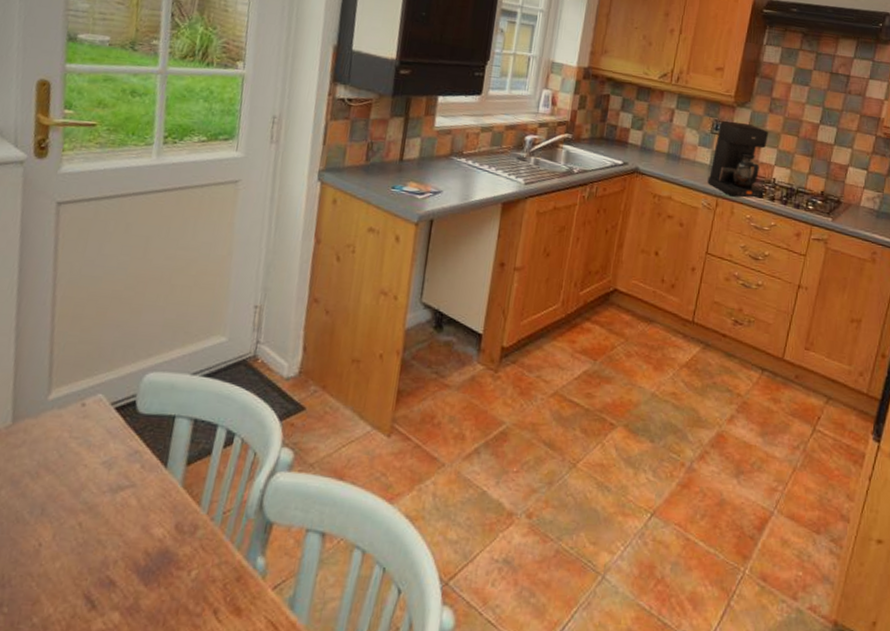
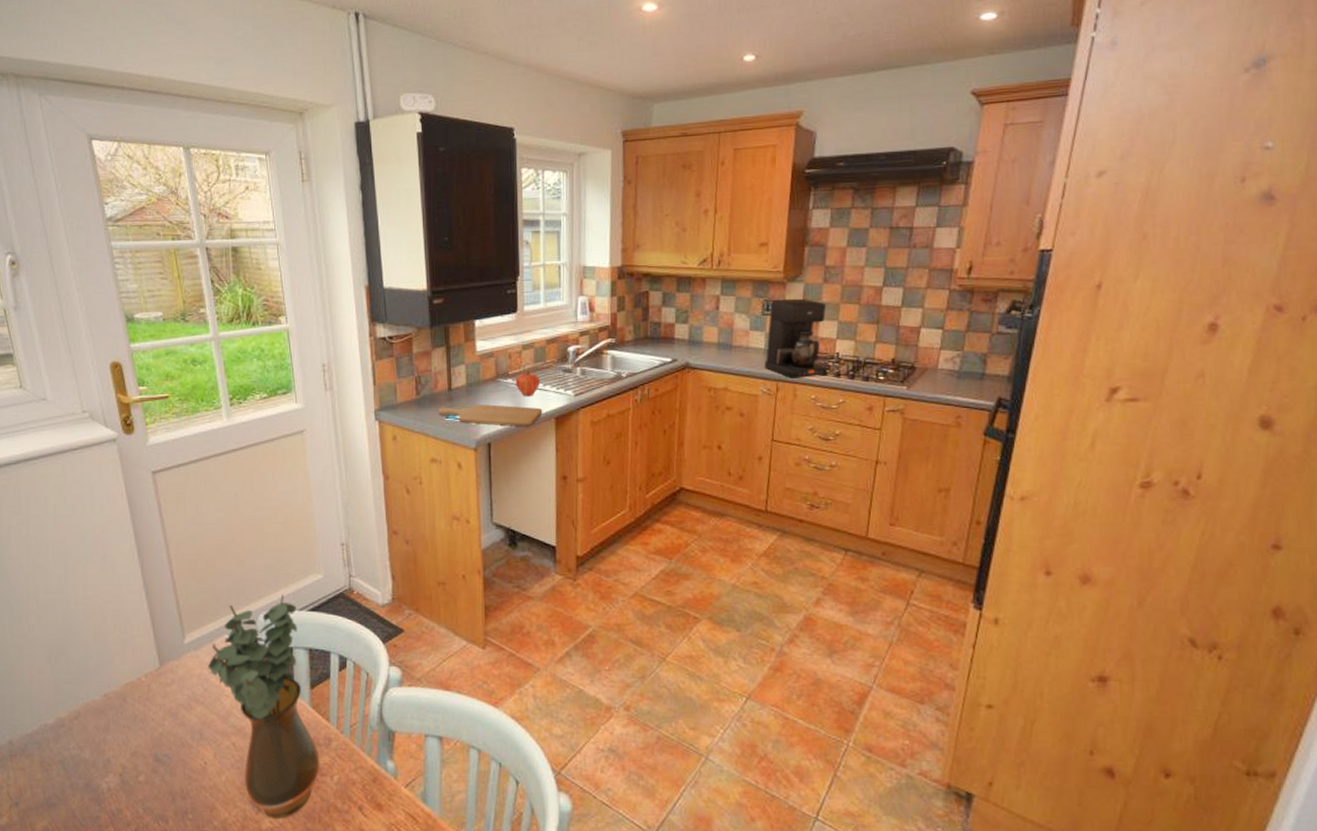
vase: none [70,354,190,620] -> present [208,594,320,820]
chopping board: none [384,177,491,209] -> present [438,403,543,427]
fruit: none [468,153,494,179] -> present [515,370,541,397]

